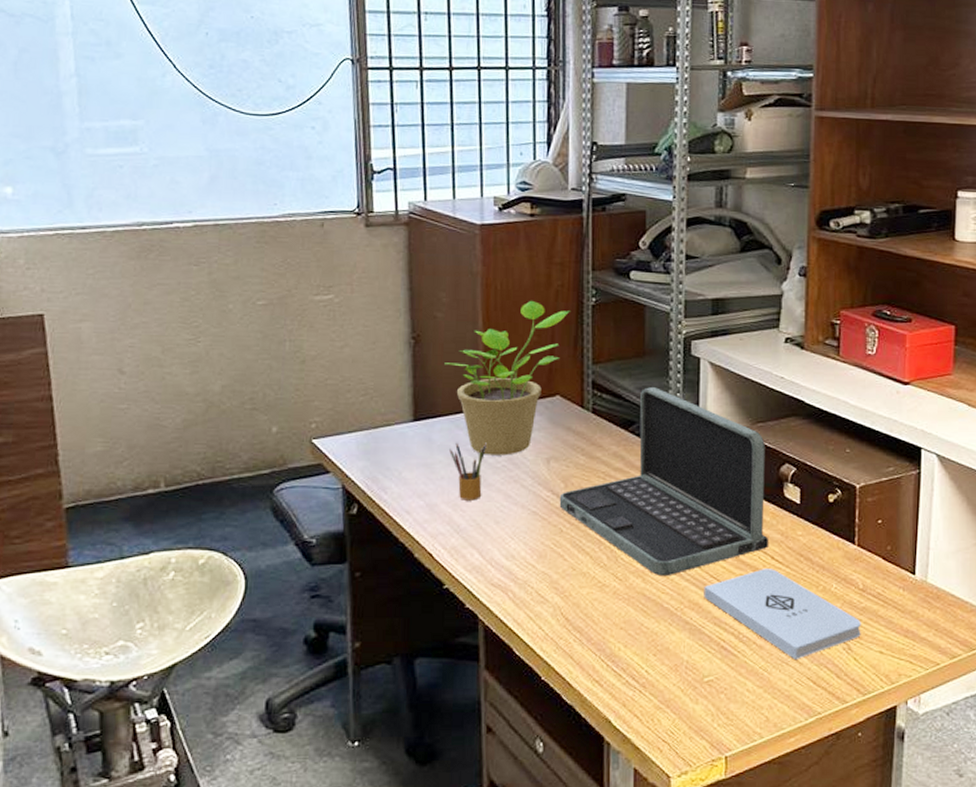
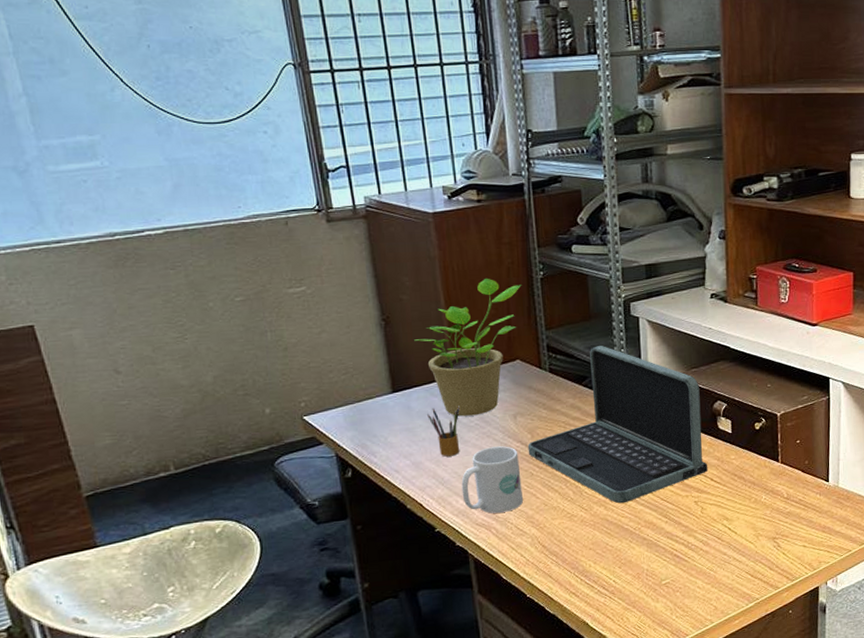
mug: none [478,494,549,573] -> present [461,446,523,513]
notepad: present [704,569,861,659] -> none [656,488,788,559]

